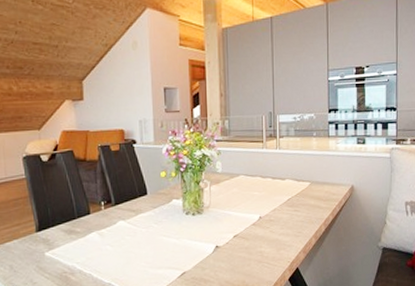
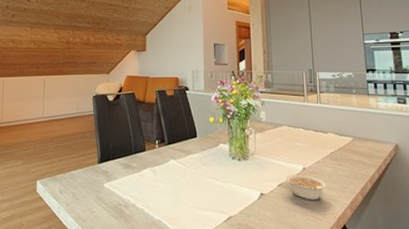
legume: none [242,224,282,248] -> present [286,175,327,201]

